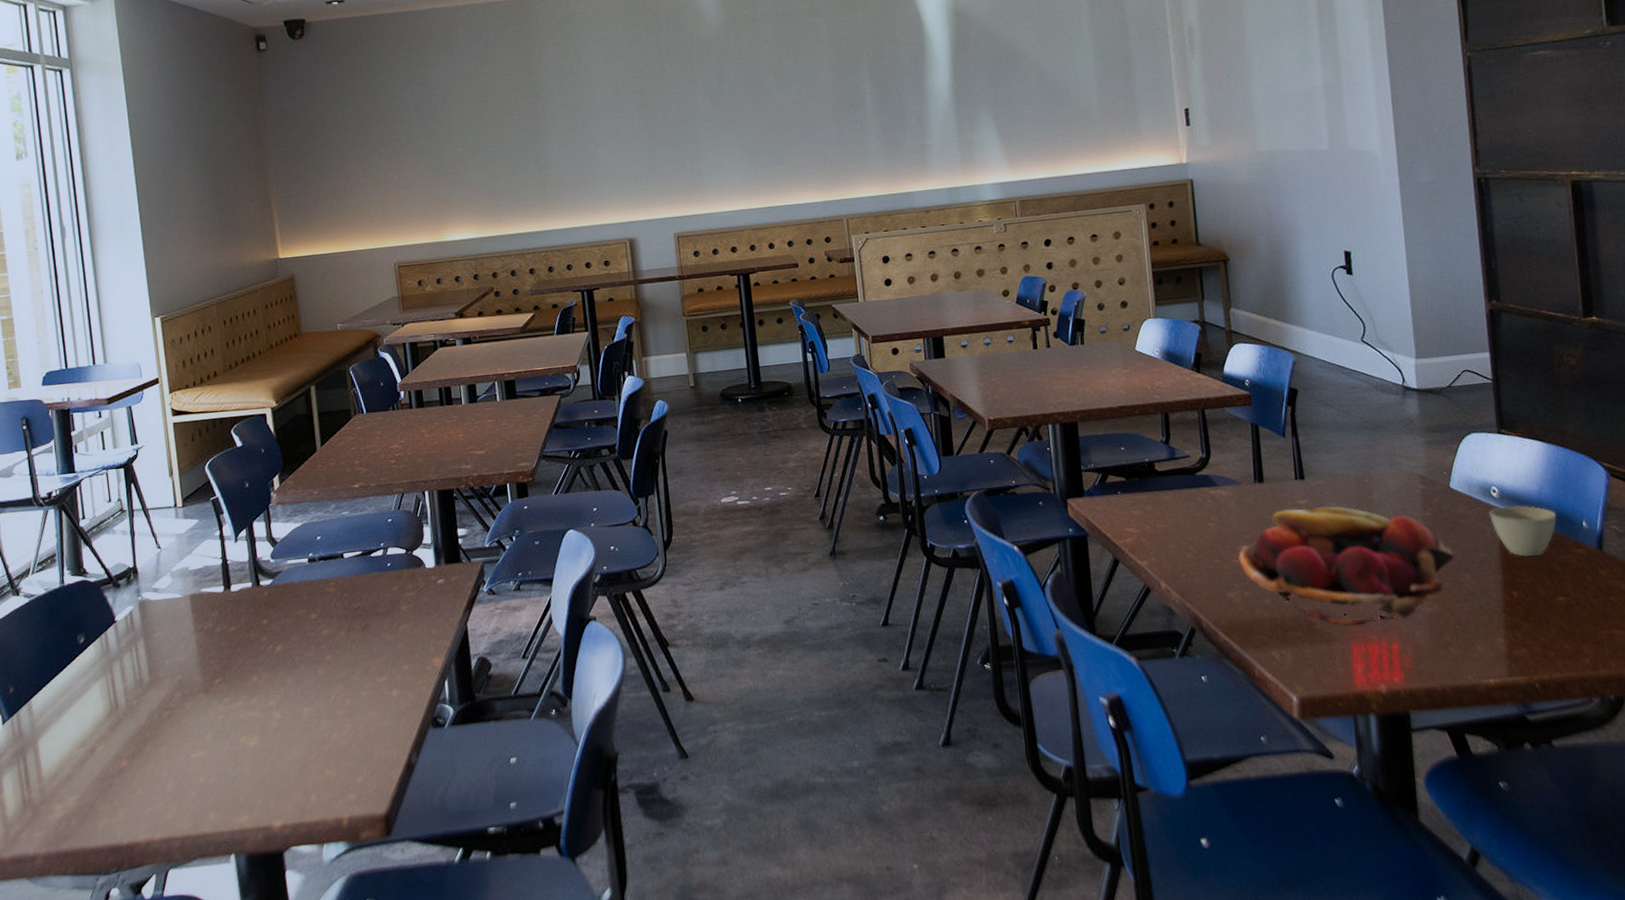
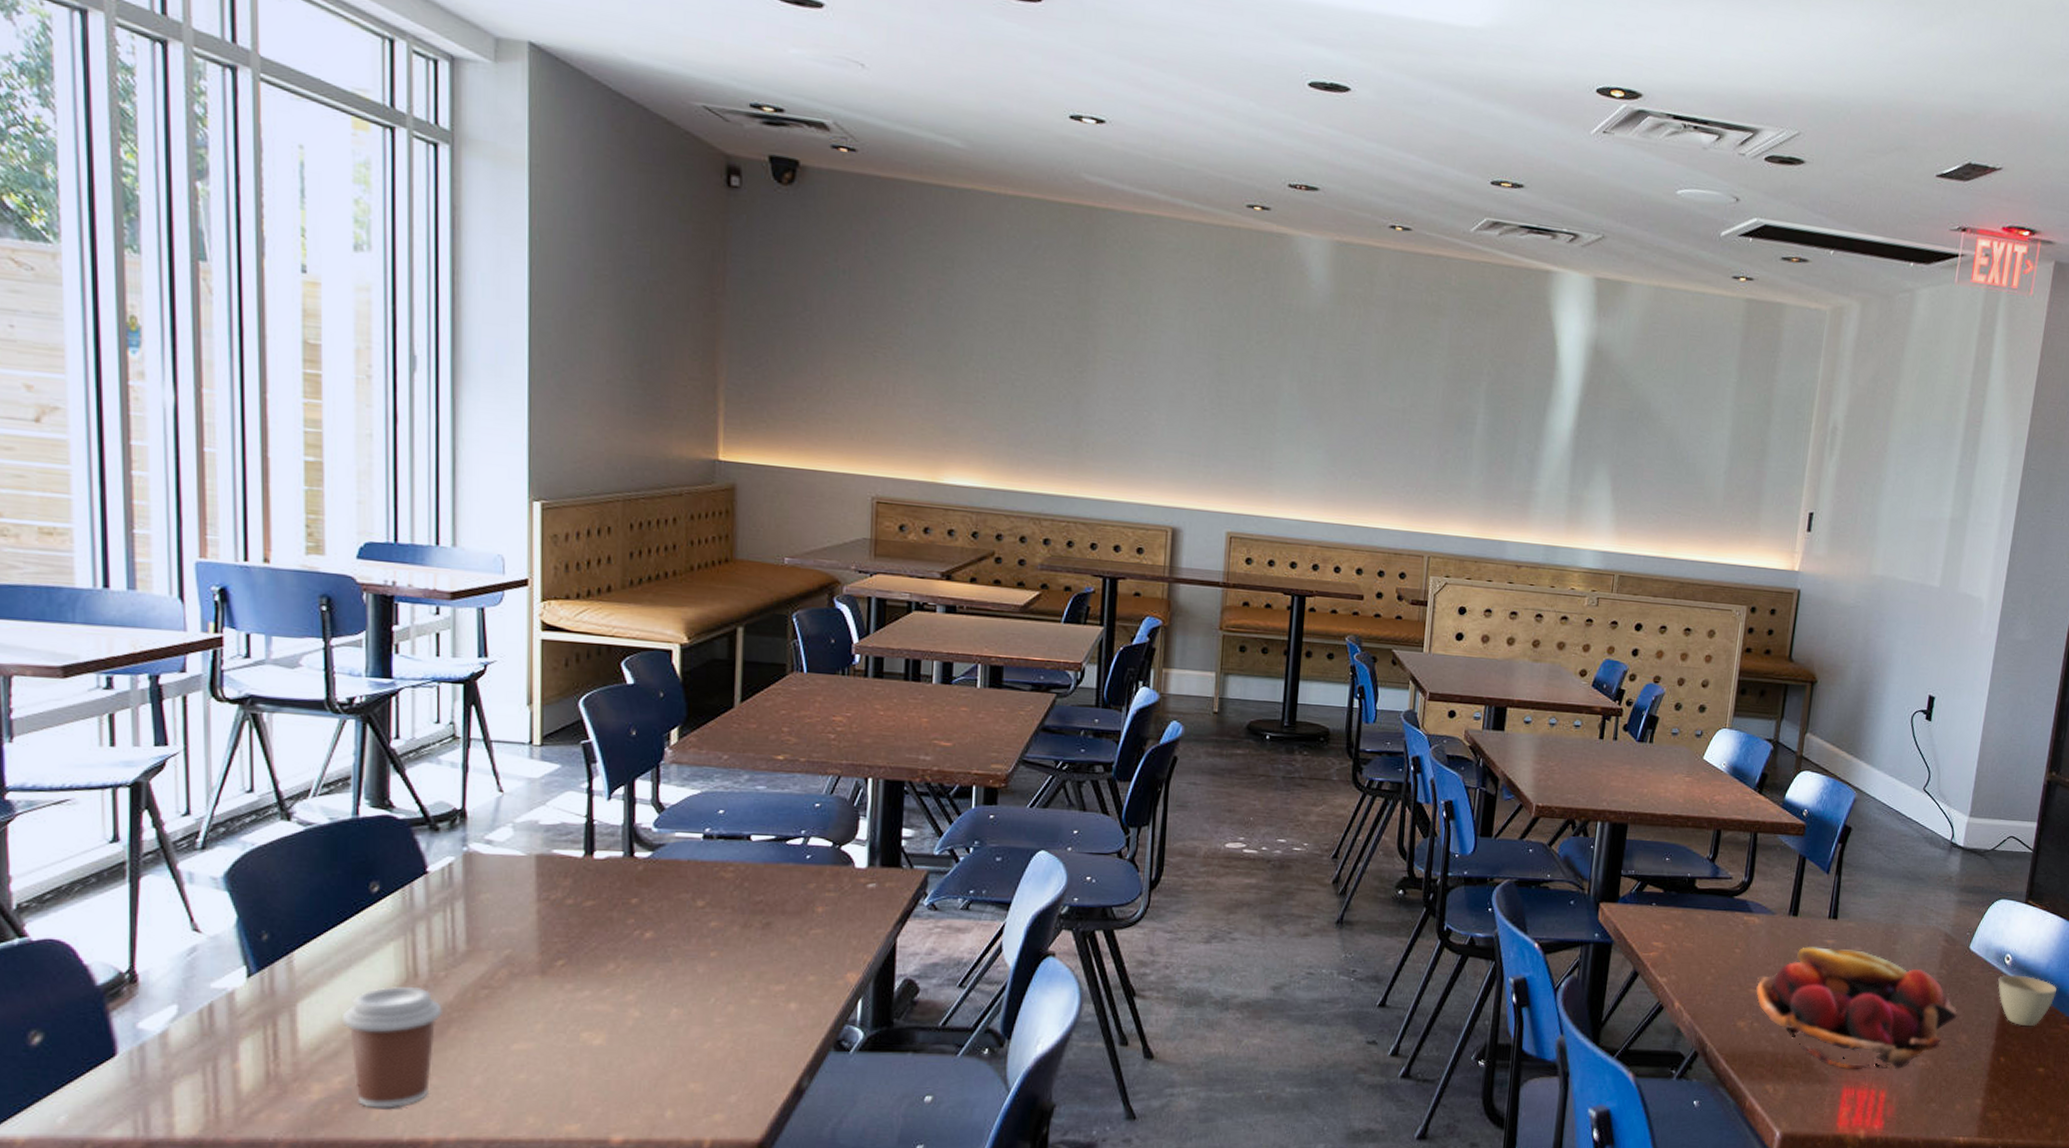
coffee cup: none [70,716,140,820] -> present [343,987,444,1108]

